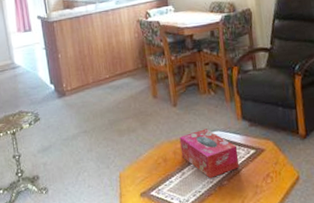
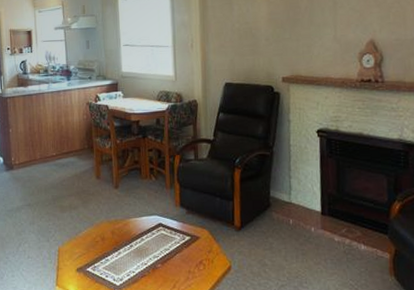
tissue box: present [179,129,240,179] -> none [118,212,174,261]

